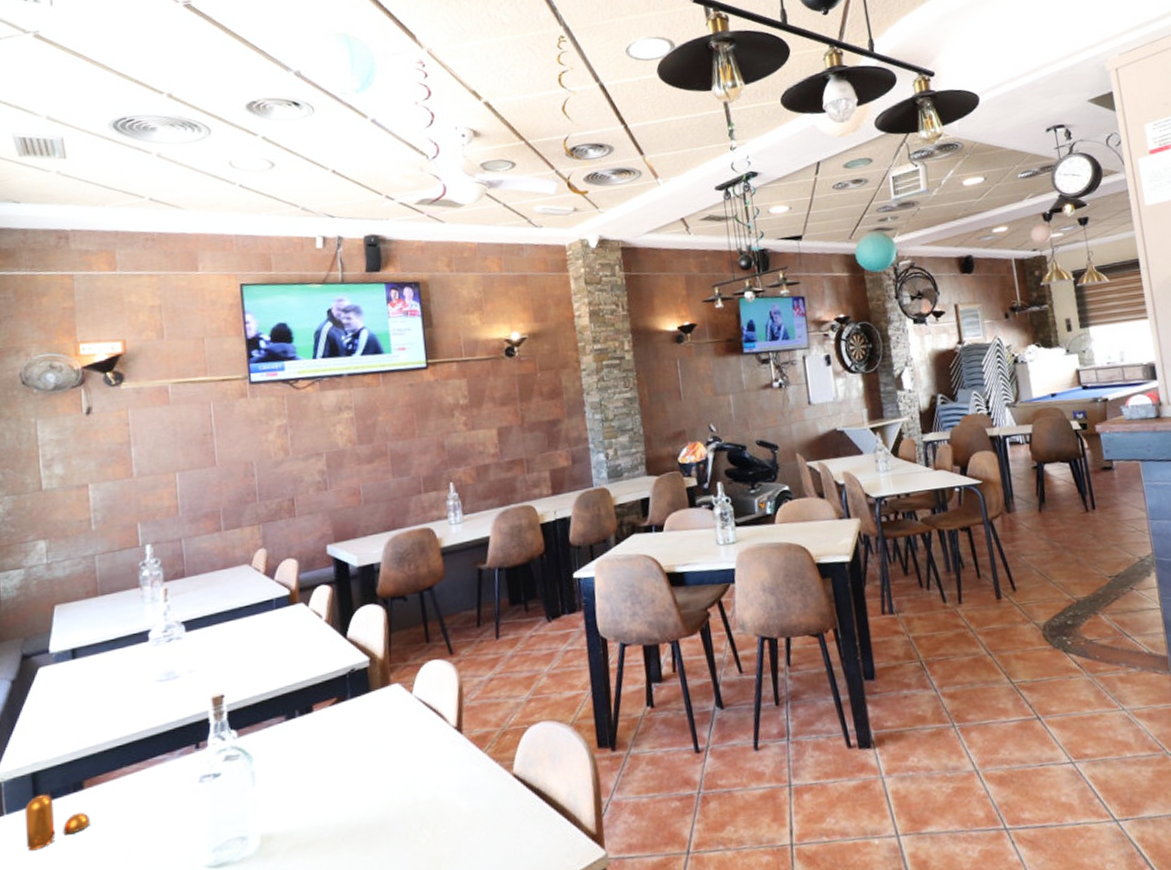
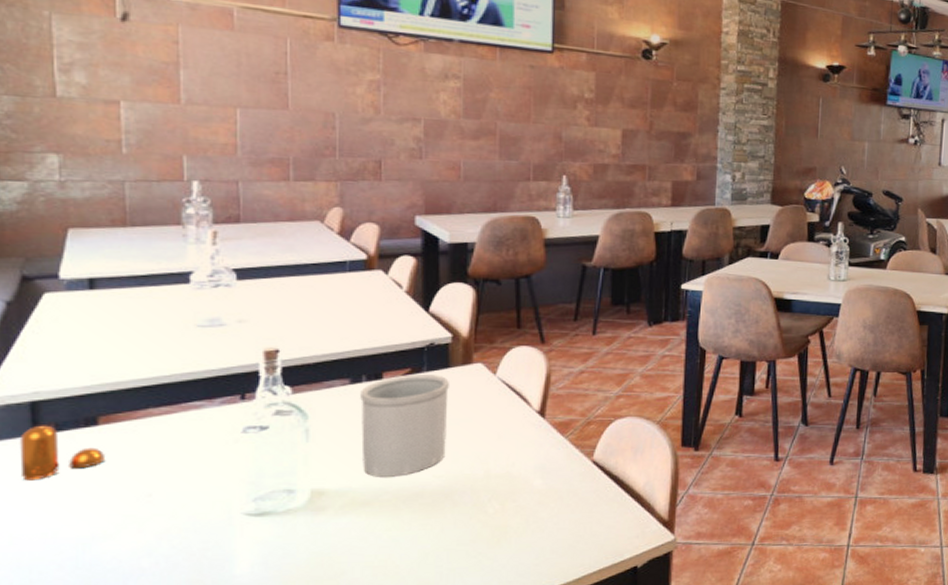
utensil holder: none [295,701,376,815] -> present [360,375,449,477]

